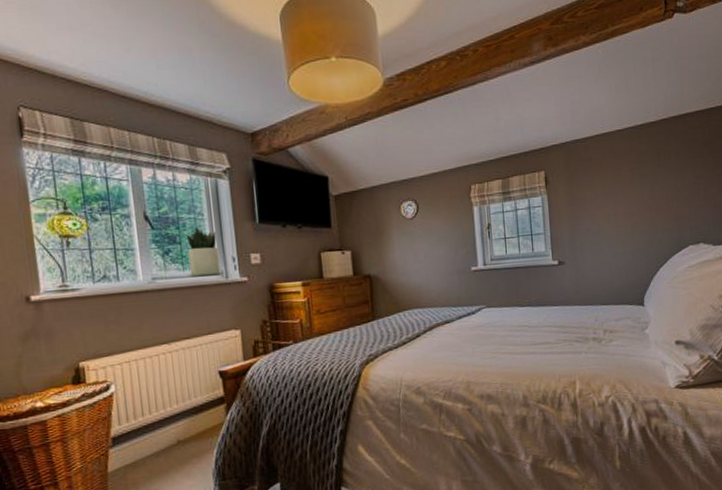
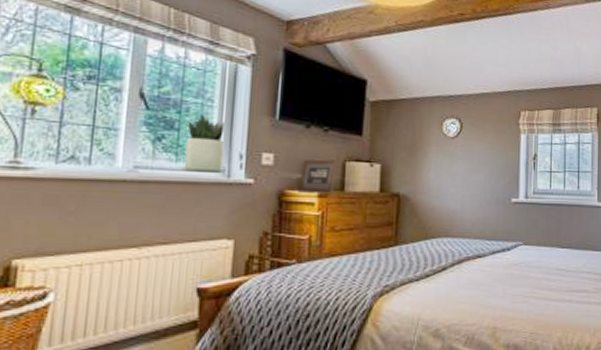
picture frame: none [284,250,315,284] -> present [298,158,339,194]

